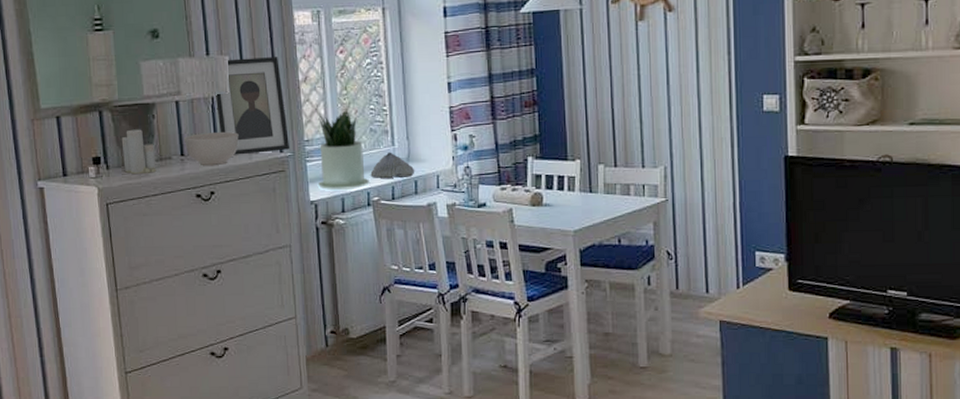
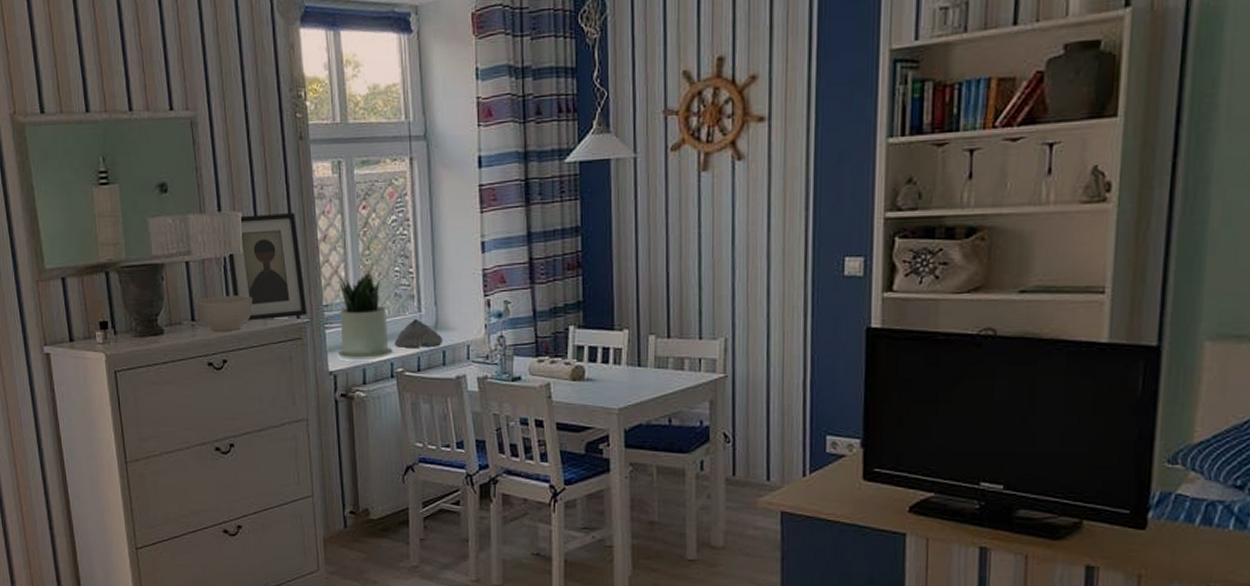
candle: present [121,128,157,175] -> none [129,290,166,341]

